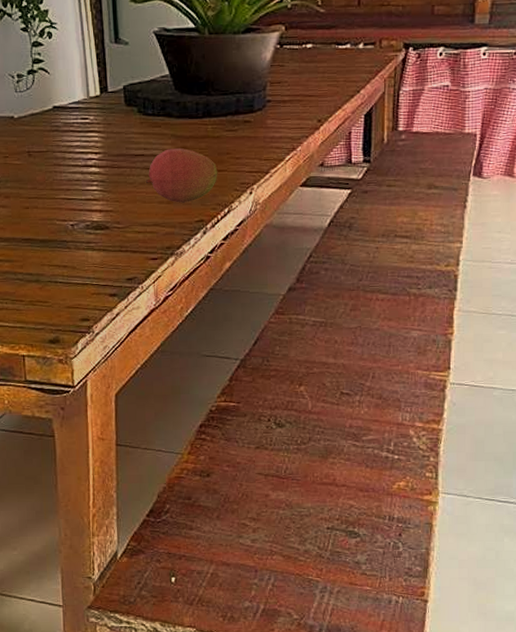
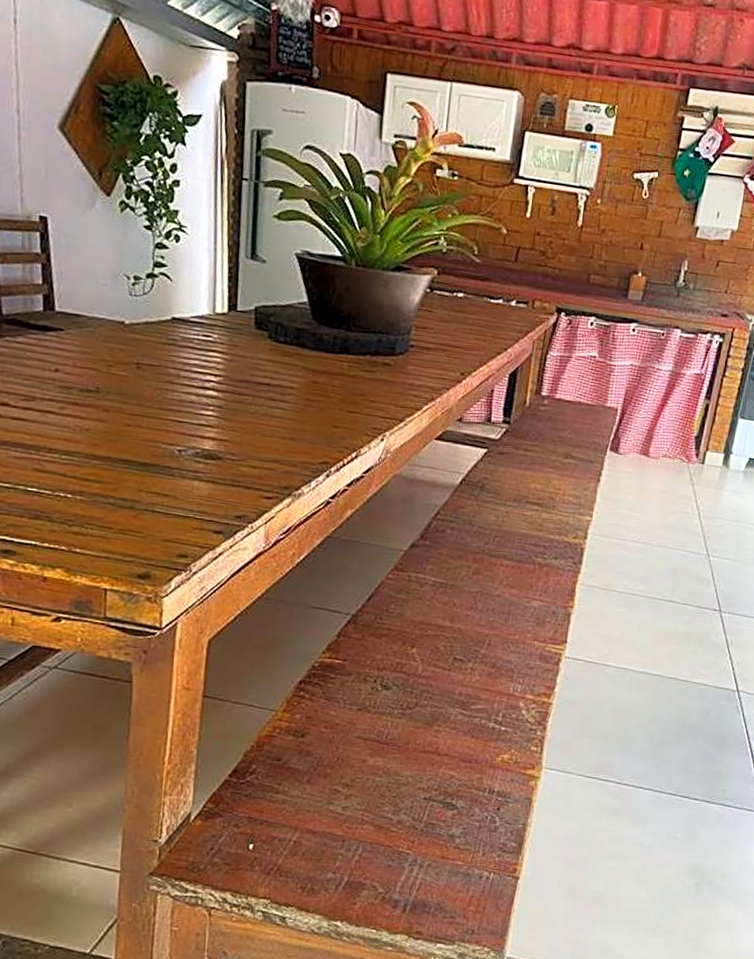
fruit: present [145,147,218,203] -> none [268,381,350,442]

